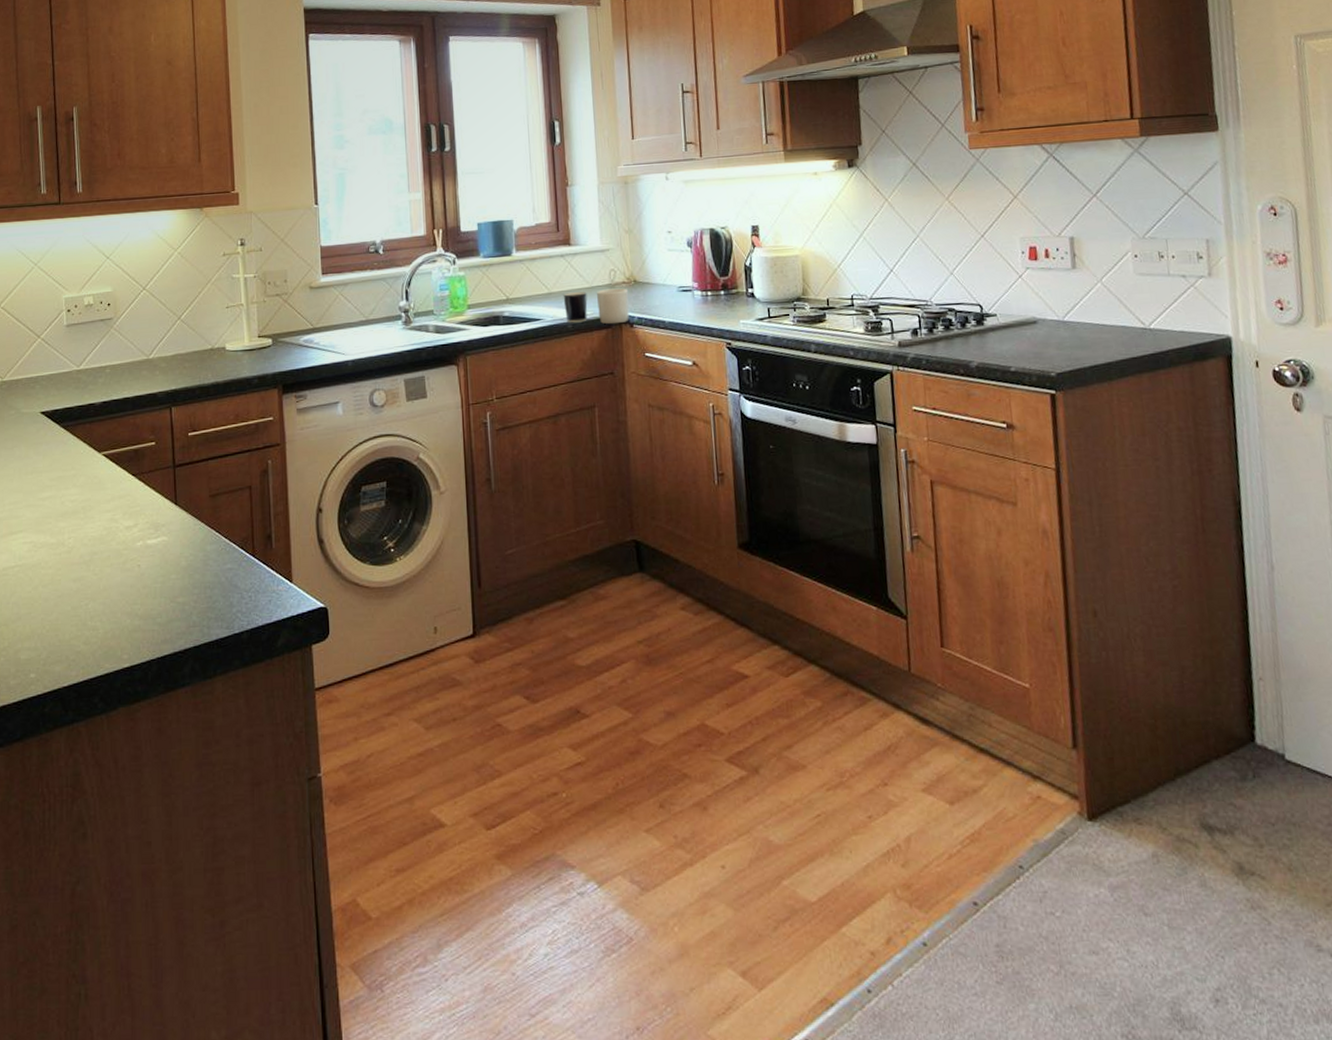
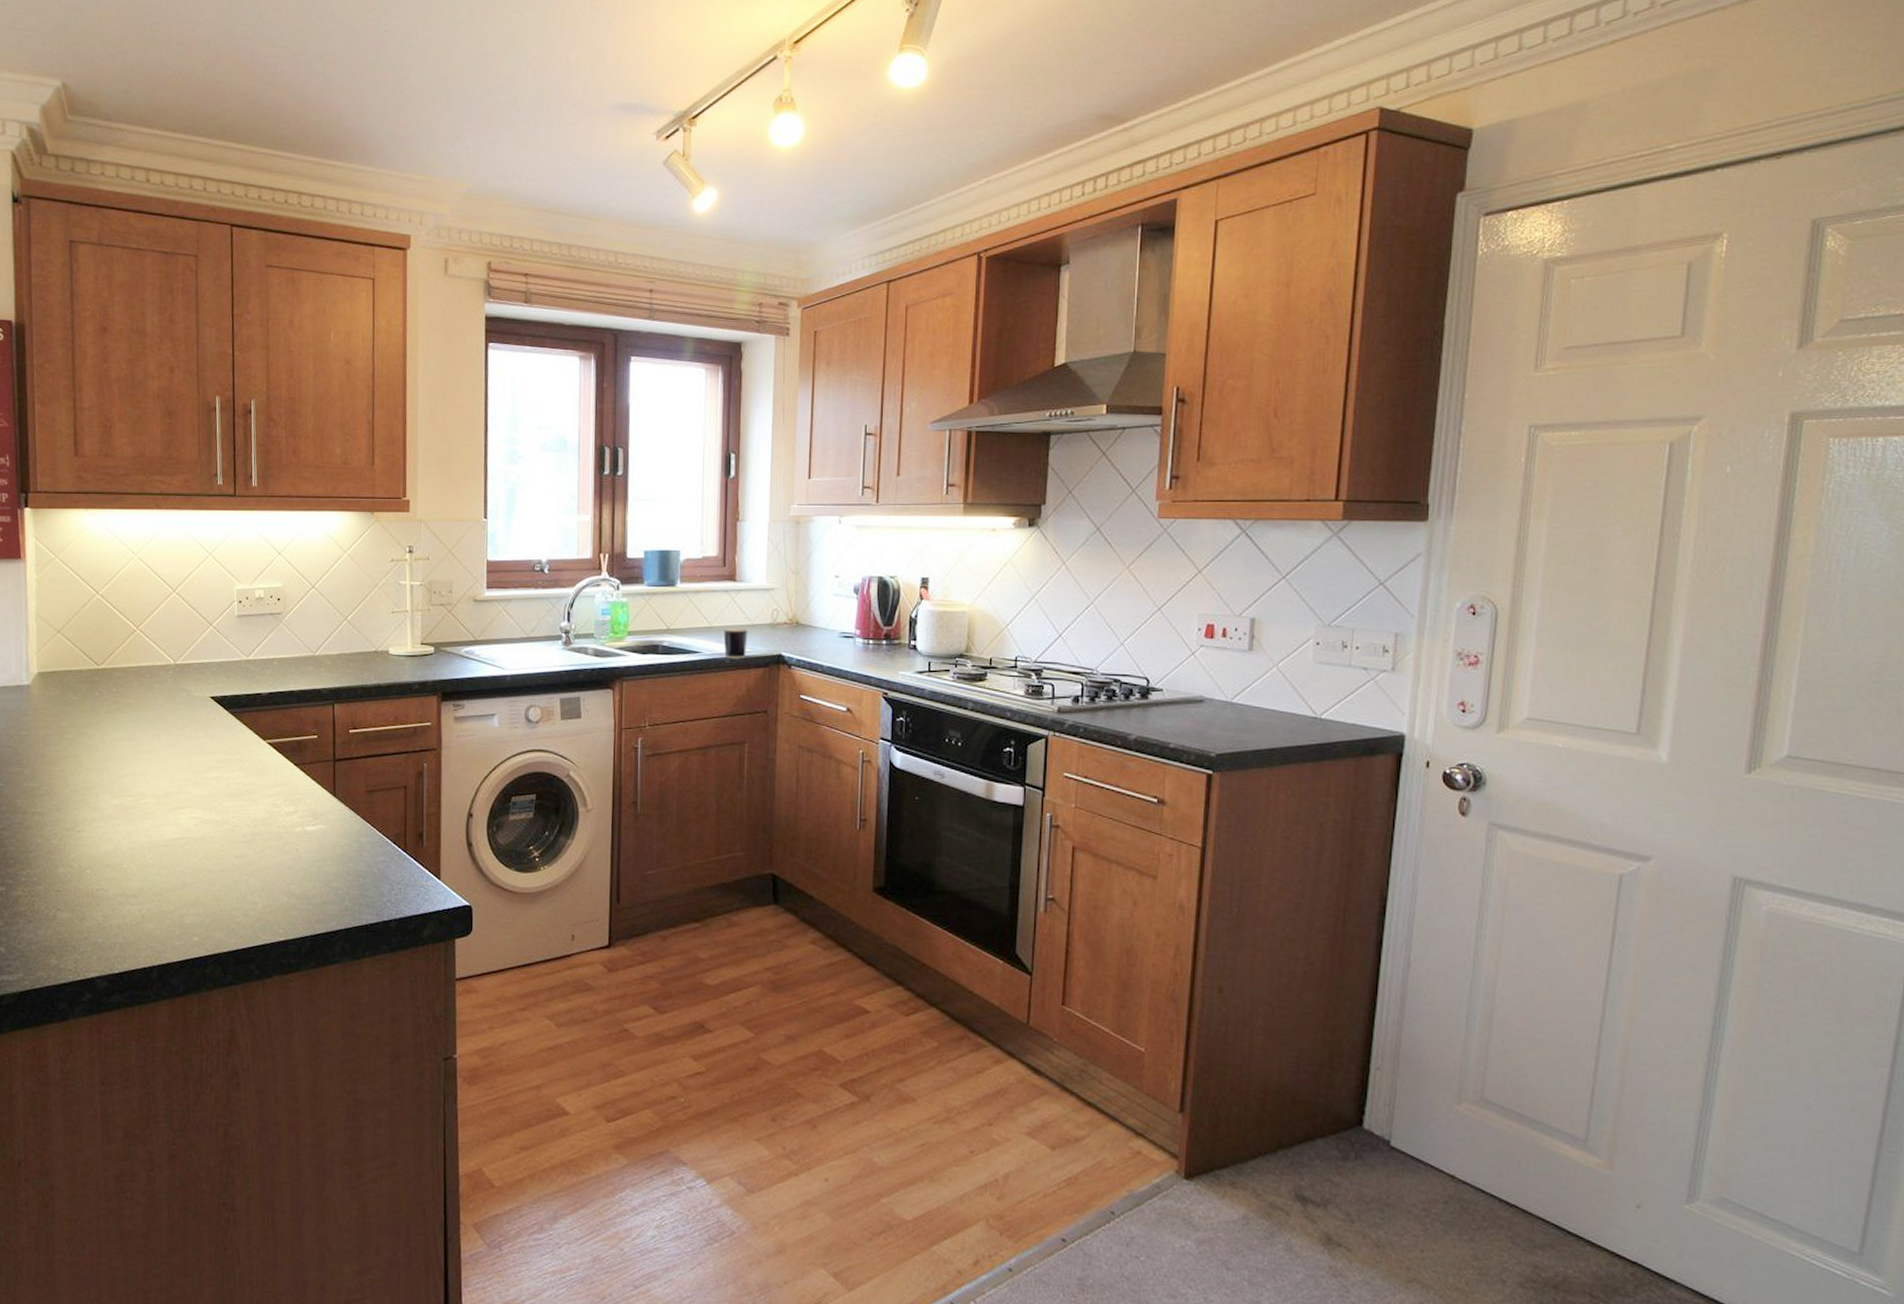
mug: present [596,288,629,325] -> none [757,628,790,664]

